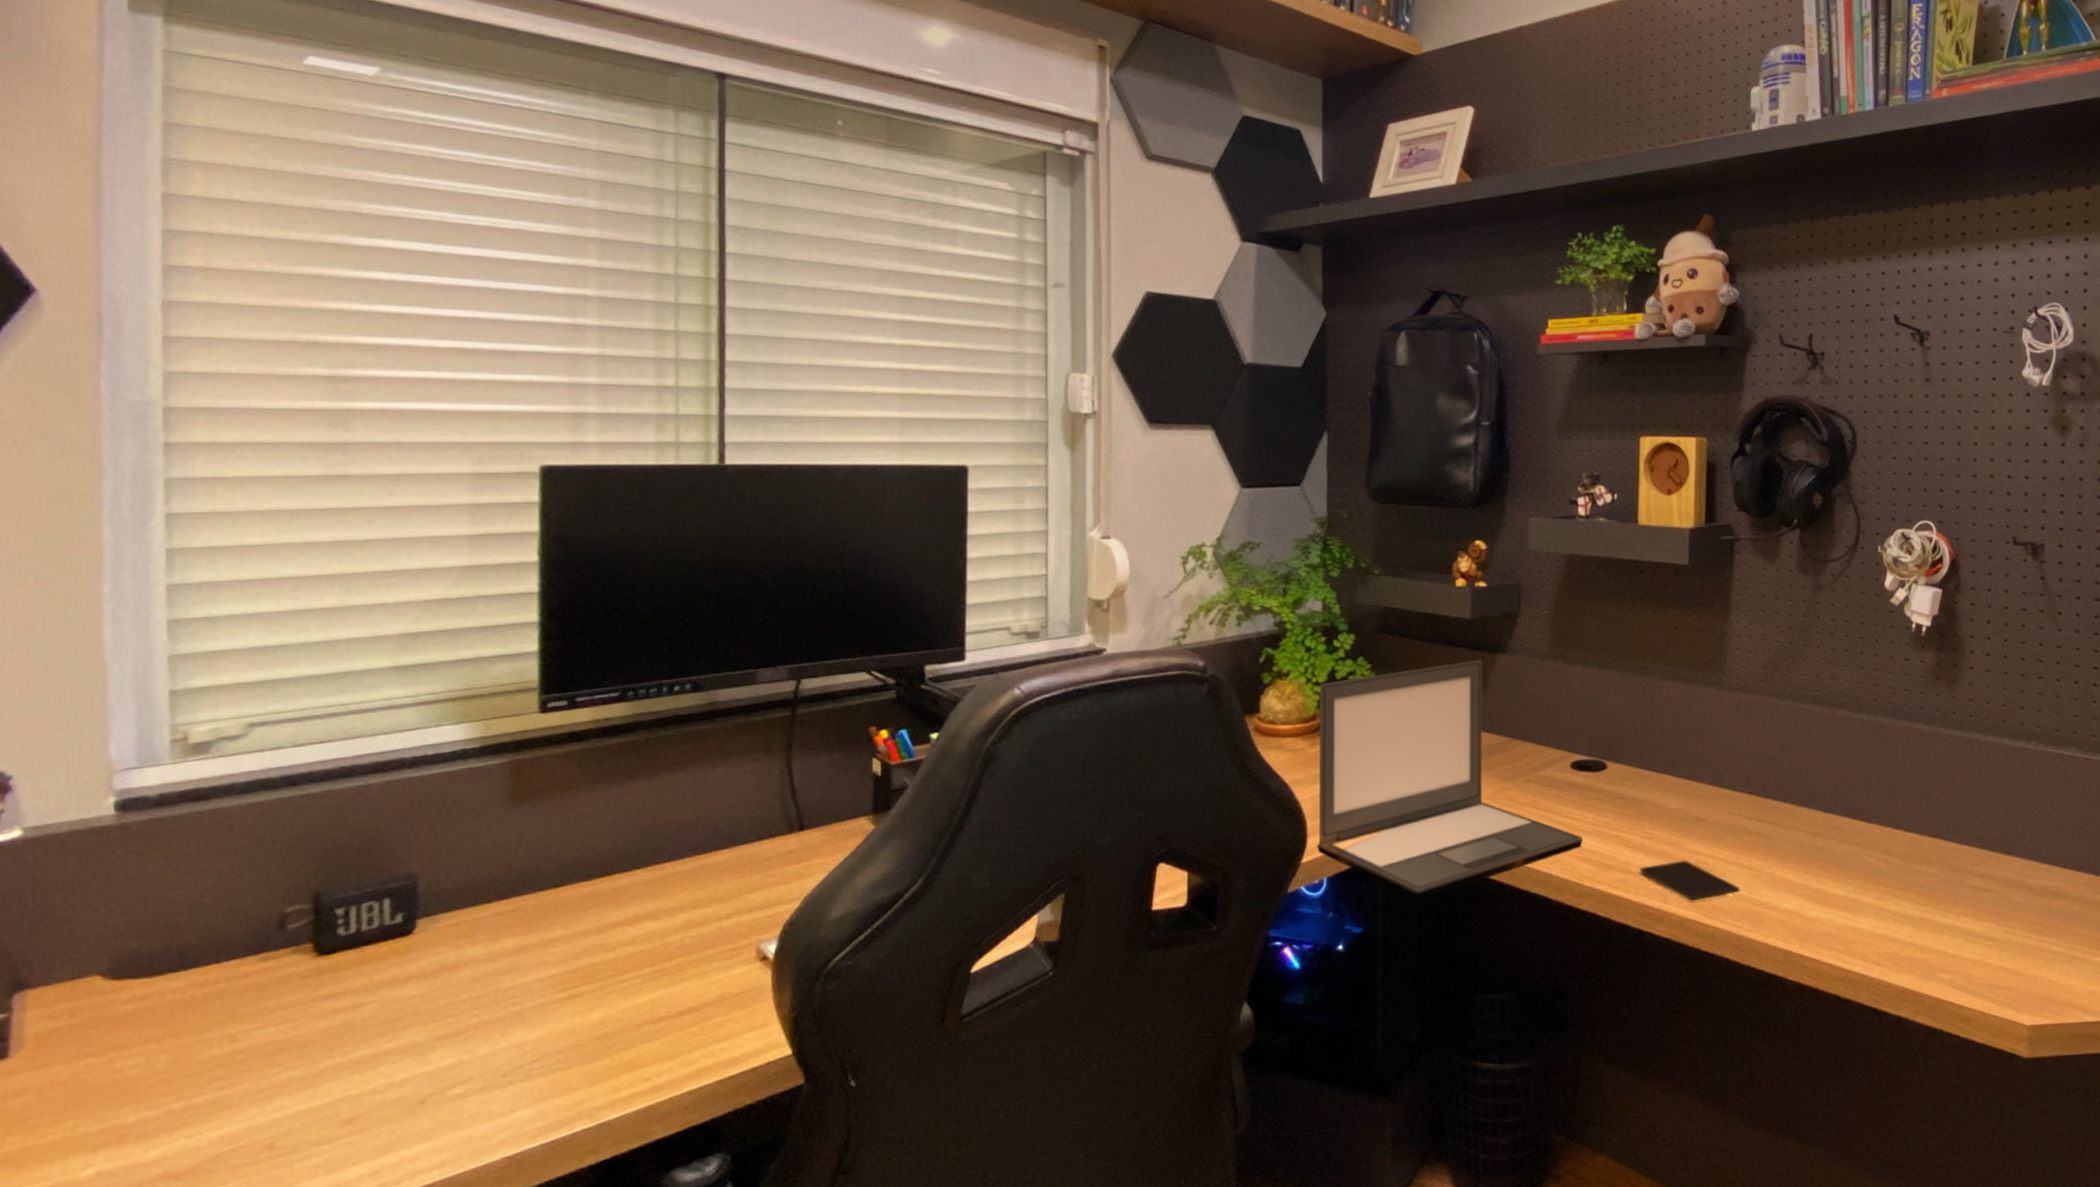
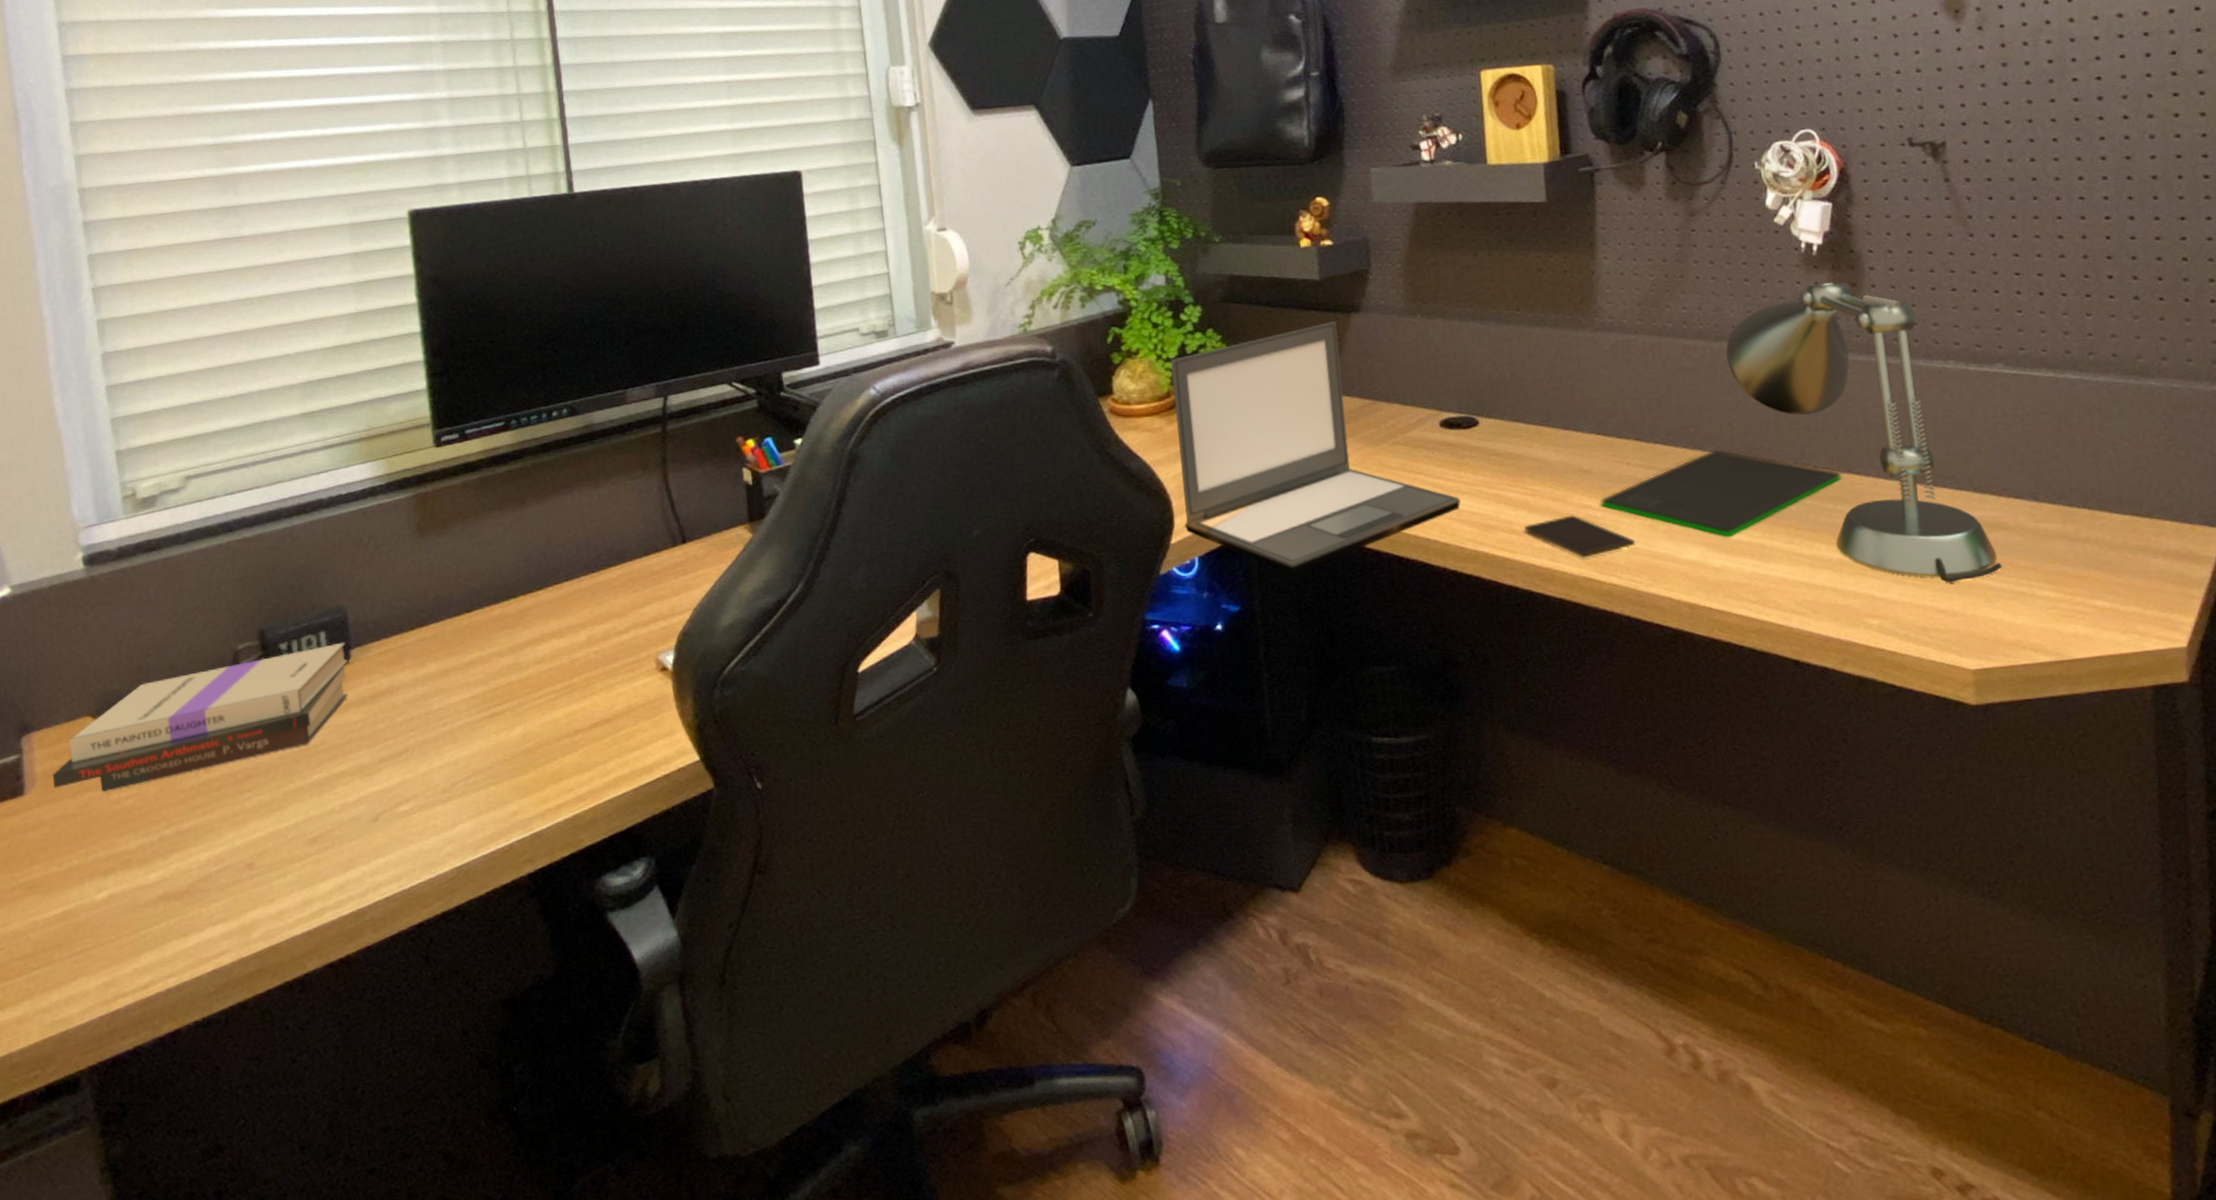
books: none [45,911,413,1059] -> present [52,642,348,792]
mousepad: none [1711,807,1930,890] -> present [1599,448,1842,537]
desk lamp: none [1838,662,2061,944] -> present [1726,282,2002,583]

